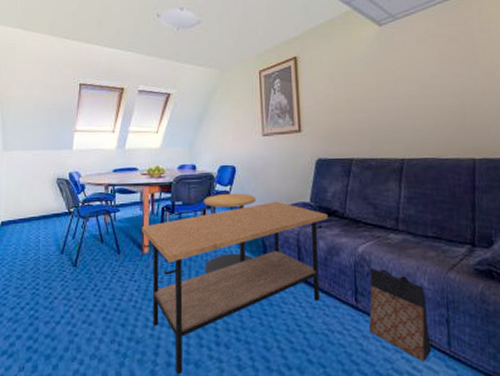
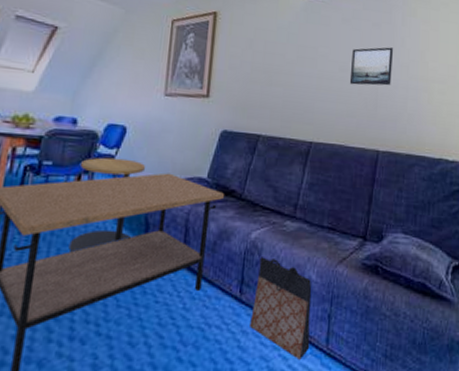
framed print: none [431,57,478,100] -> present [349,47,393,86]

